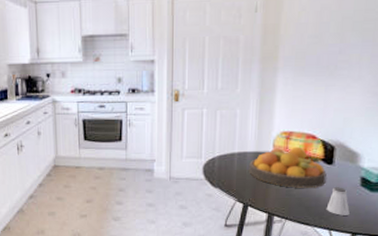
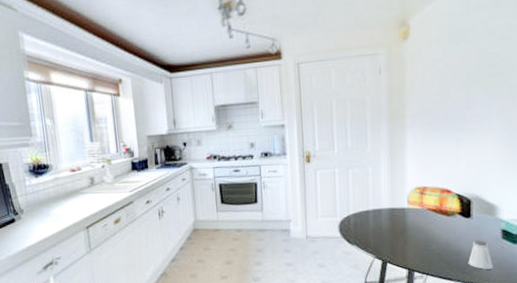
fruit bowl: present [249,146,327,188] -> none [385,201,465,243]

